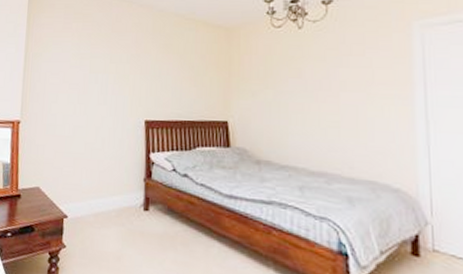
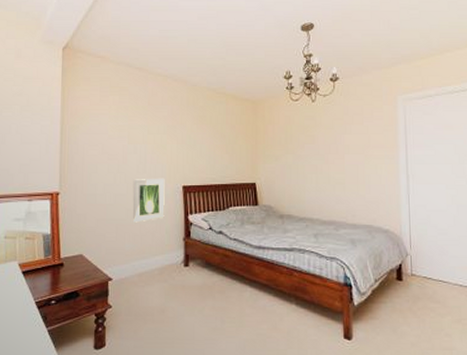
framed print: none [91,110,126,158] -> present [132,178,165,223]

